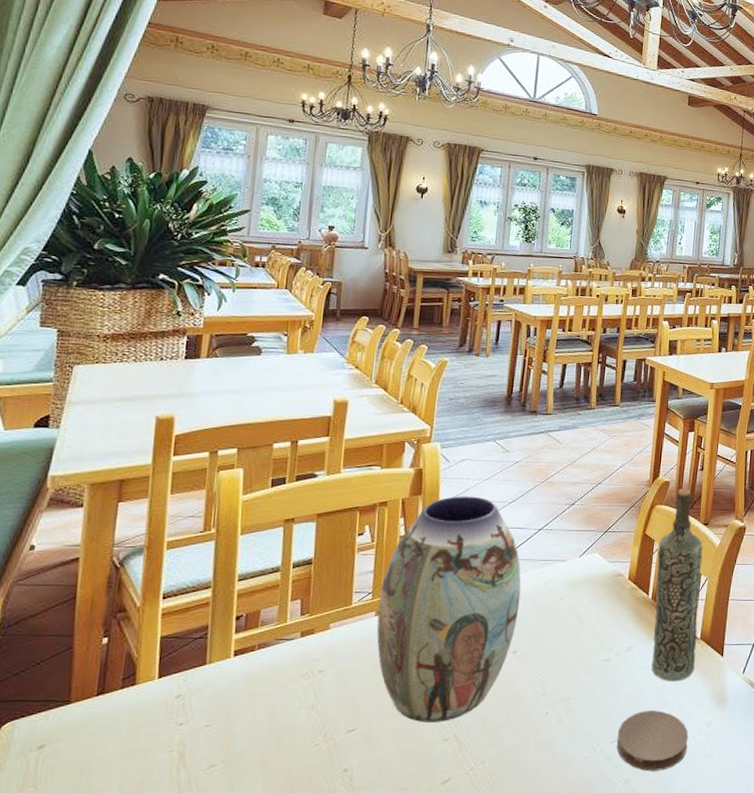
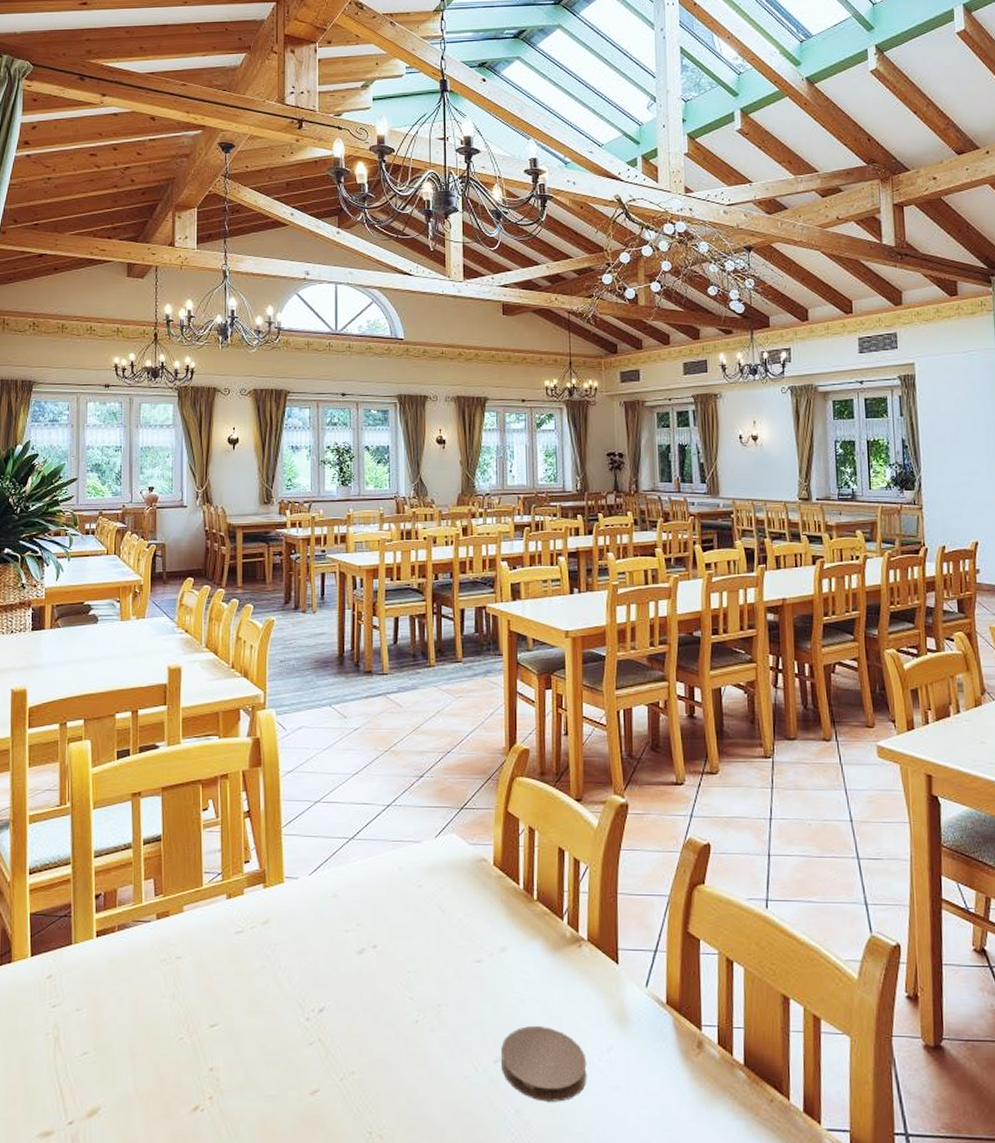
vase: present [376,496,521,723] -> none [229,768,374,1022]
bottle: present [651,489,703,682] -> none [524,758,584,993]

